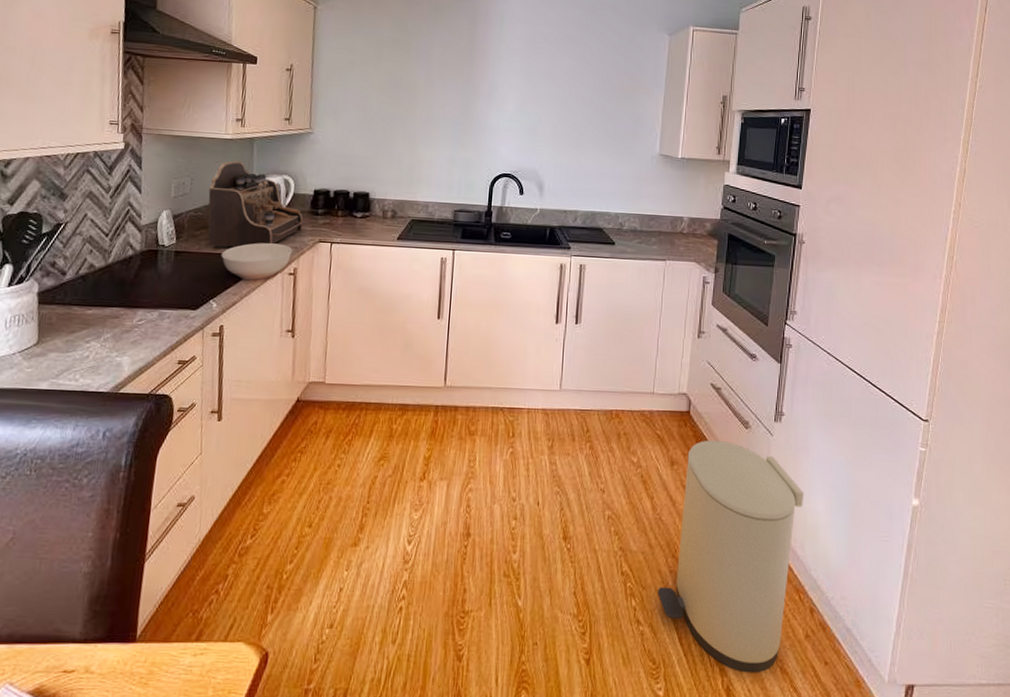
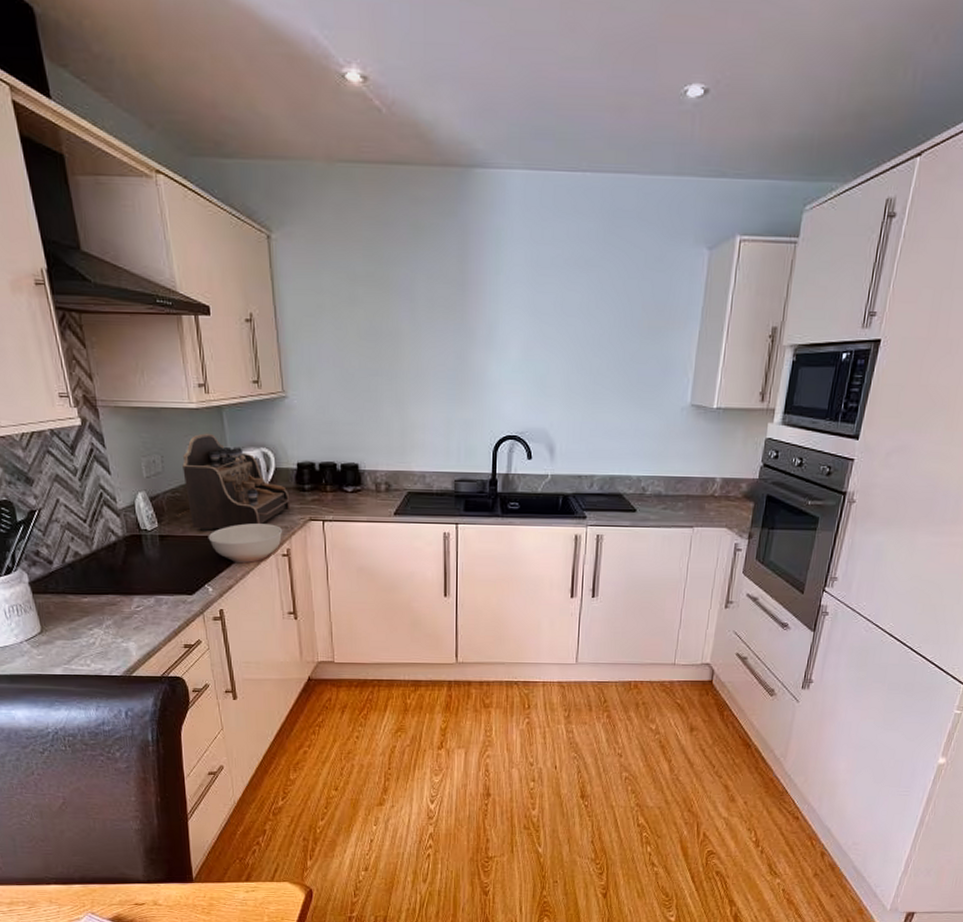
pedal bin: present [657,440,804,673] -> none [672,707,826,904]

